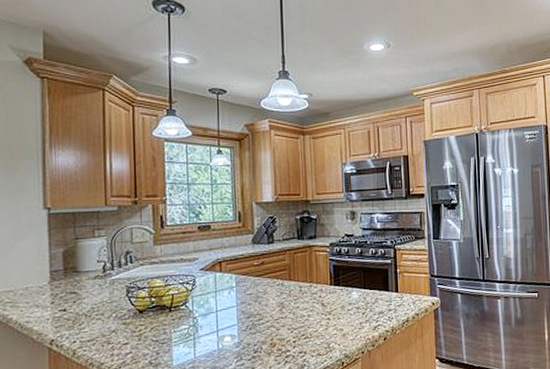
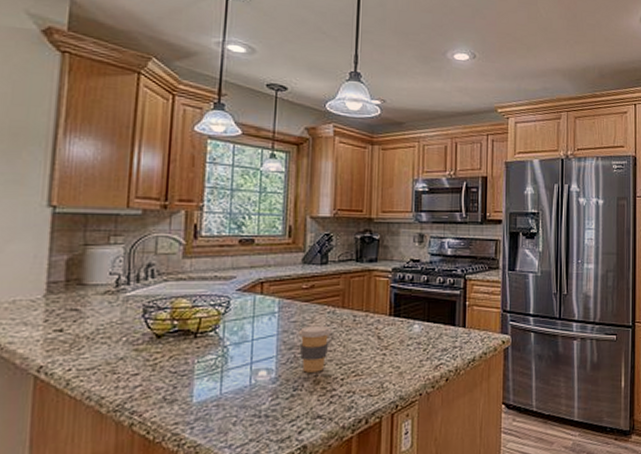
coffee cup: none [254,296,282,337] -> present [298,325,332,373]

